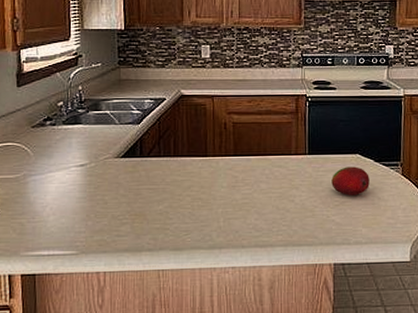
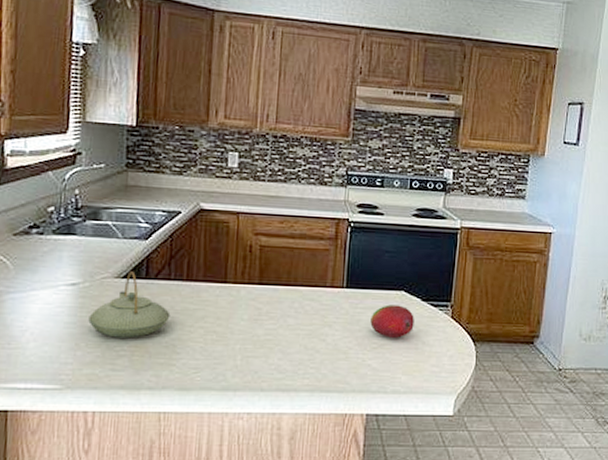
teapot: none [96,151,162,209] -> present [88,271,171,339]

